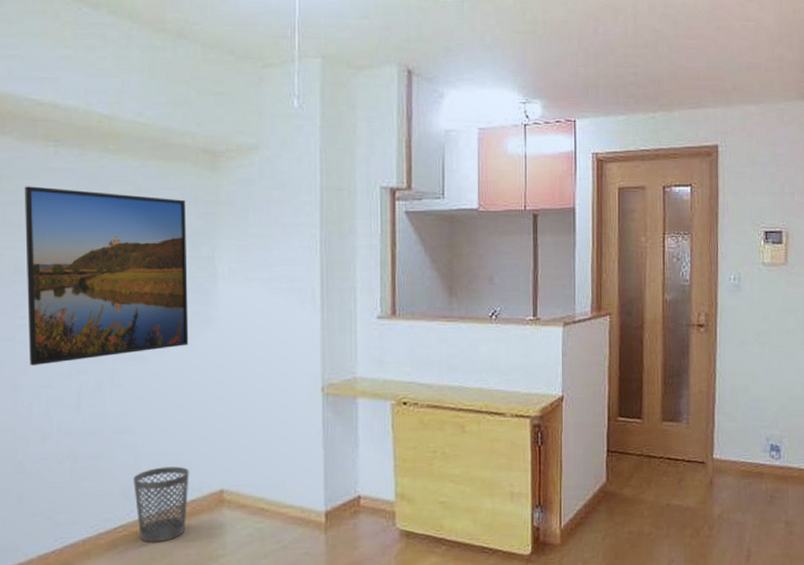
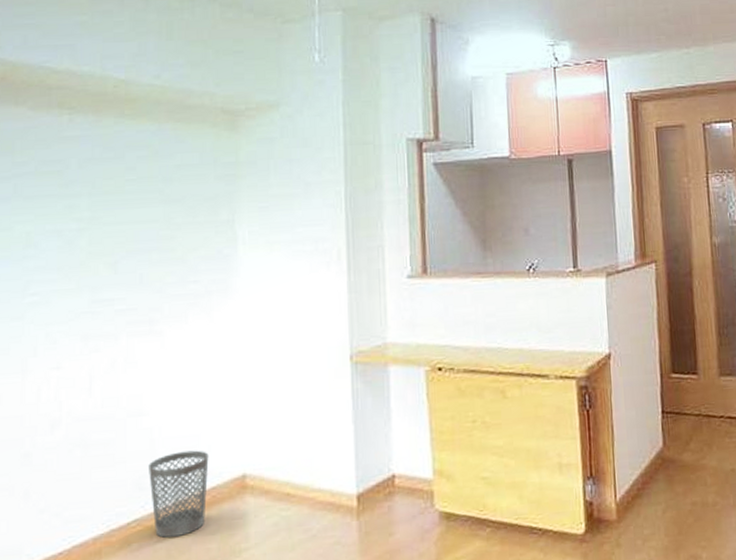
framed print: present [24,186,189,365] -> none [37,156,208,346]

